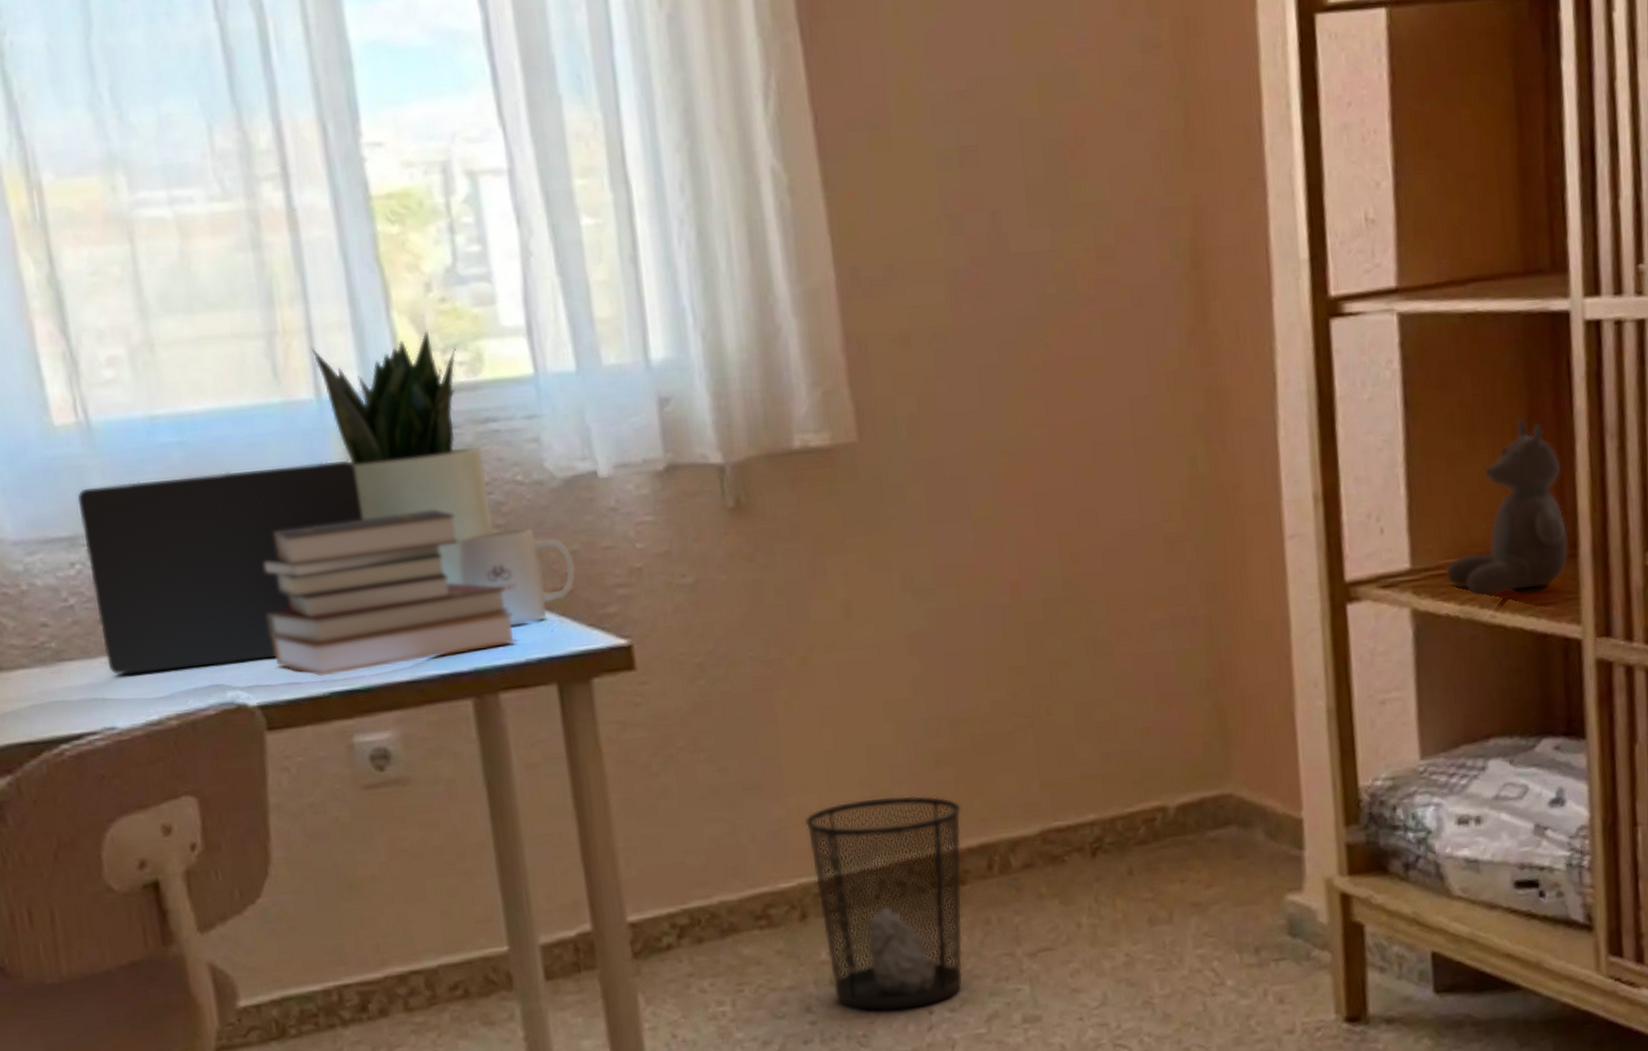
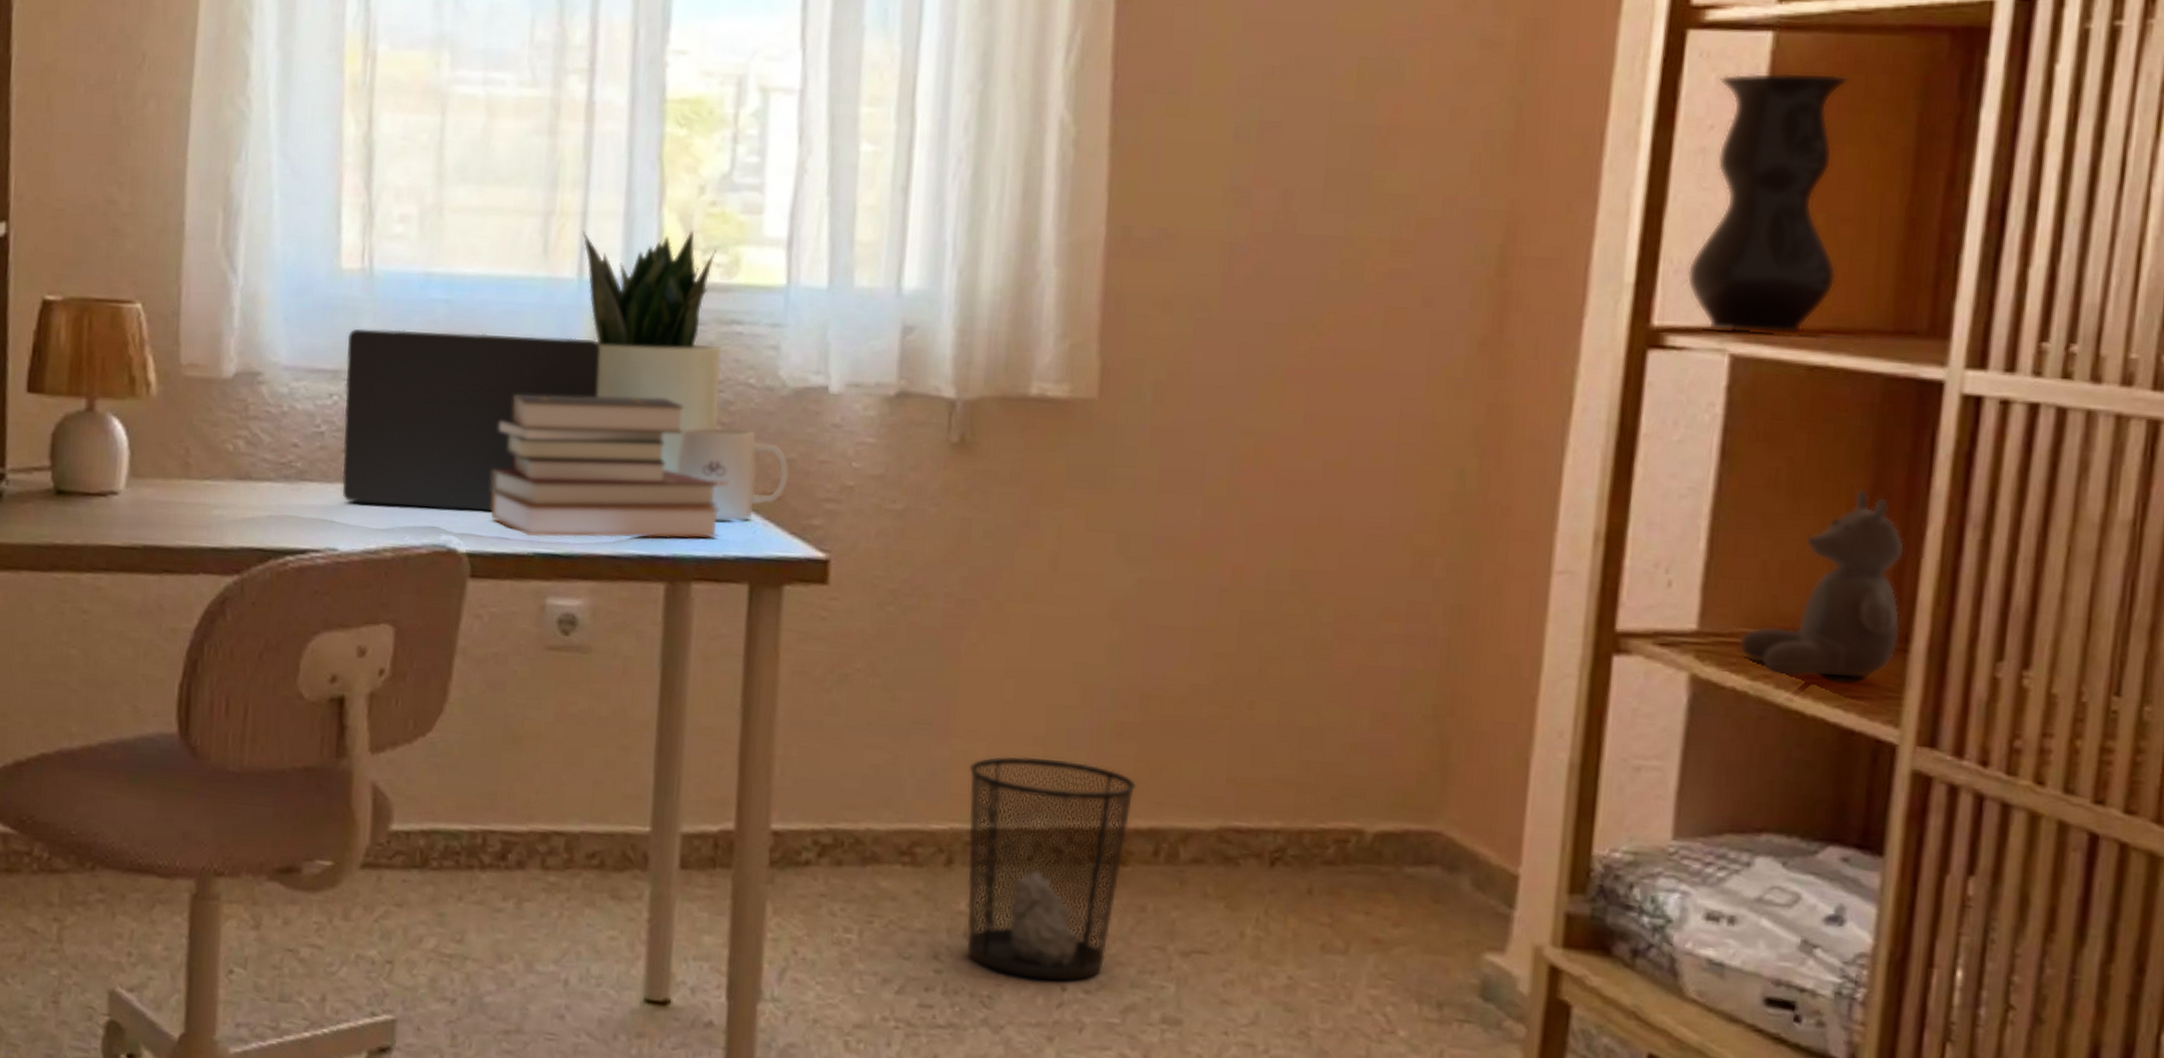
vase: none [1349,42,1472,293] -> present [1686,72,1849,334]

